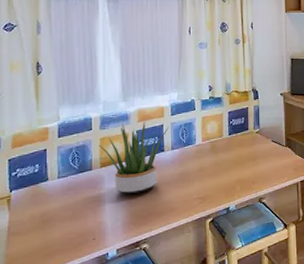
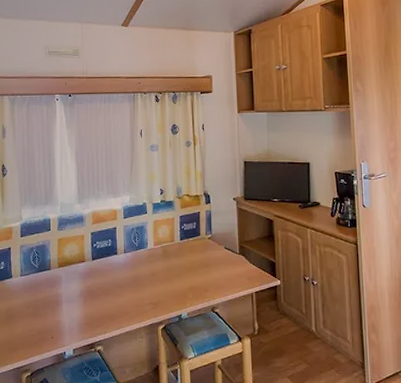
potted plant: present [98,121,170,194] -> none [56,224,122,295]

